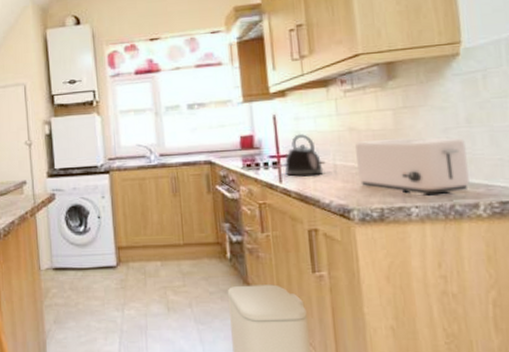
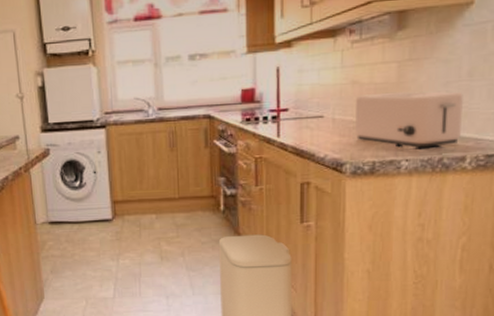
kettle: present [284,133,324,177] -> none [283,86,322,131]

